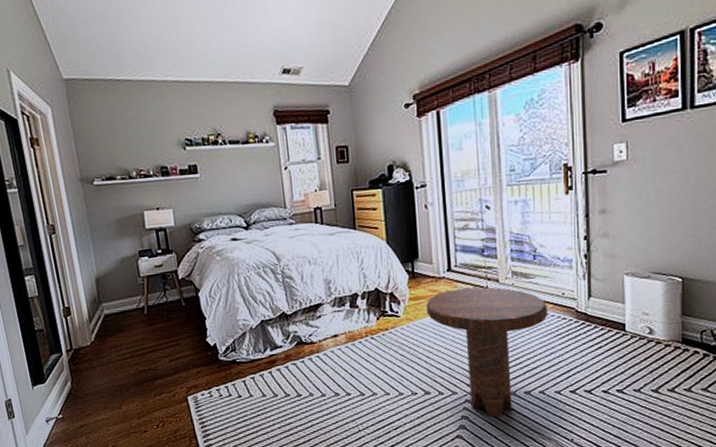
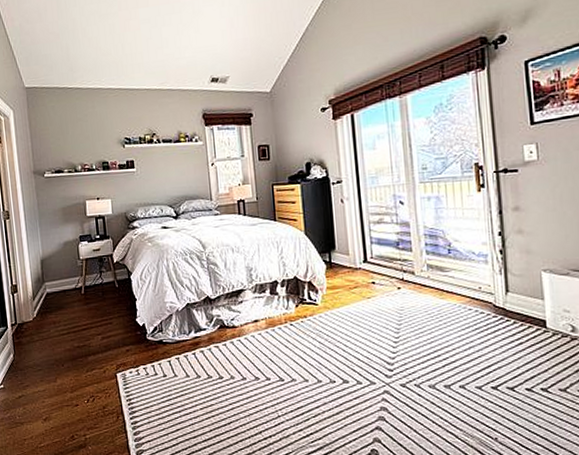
side table: present [425,287,549,417] -> none [343,278,466,410]

